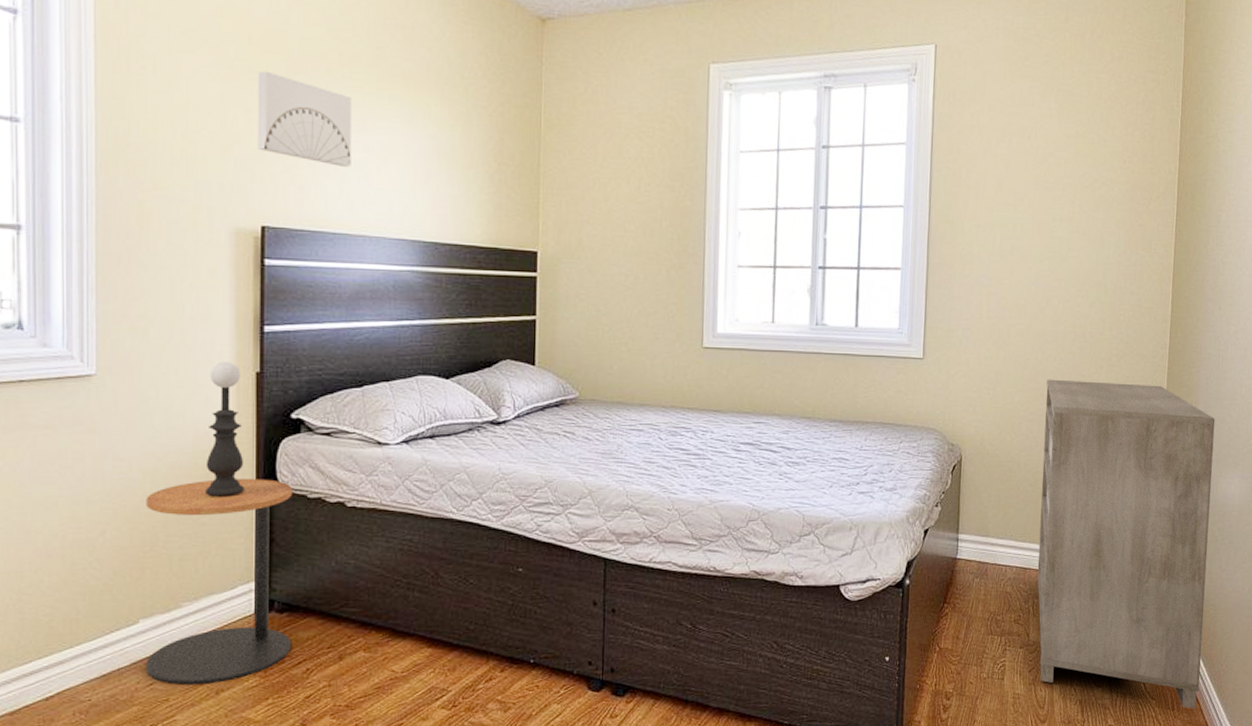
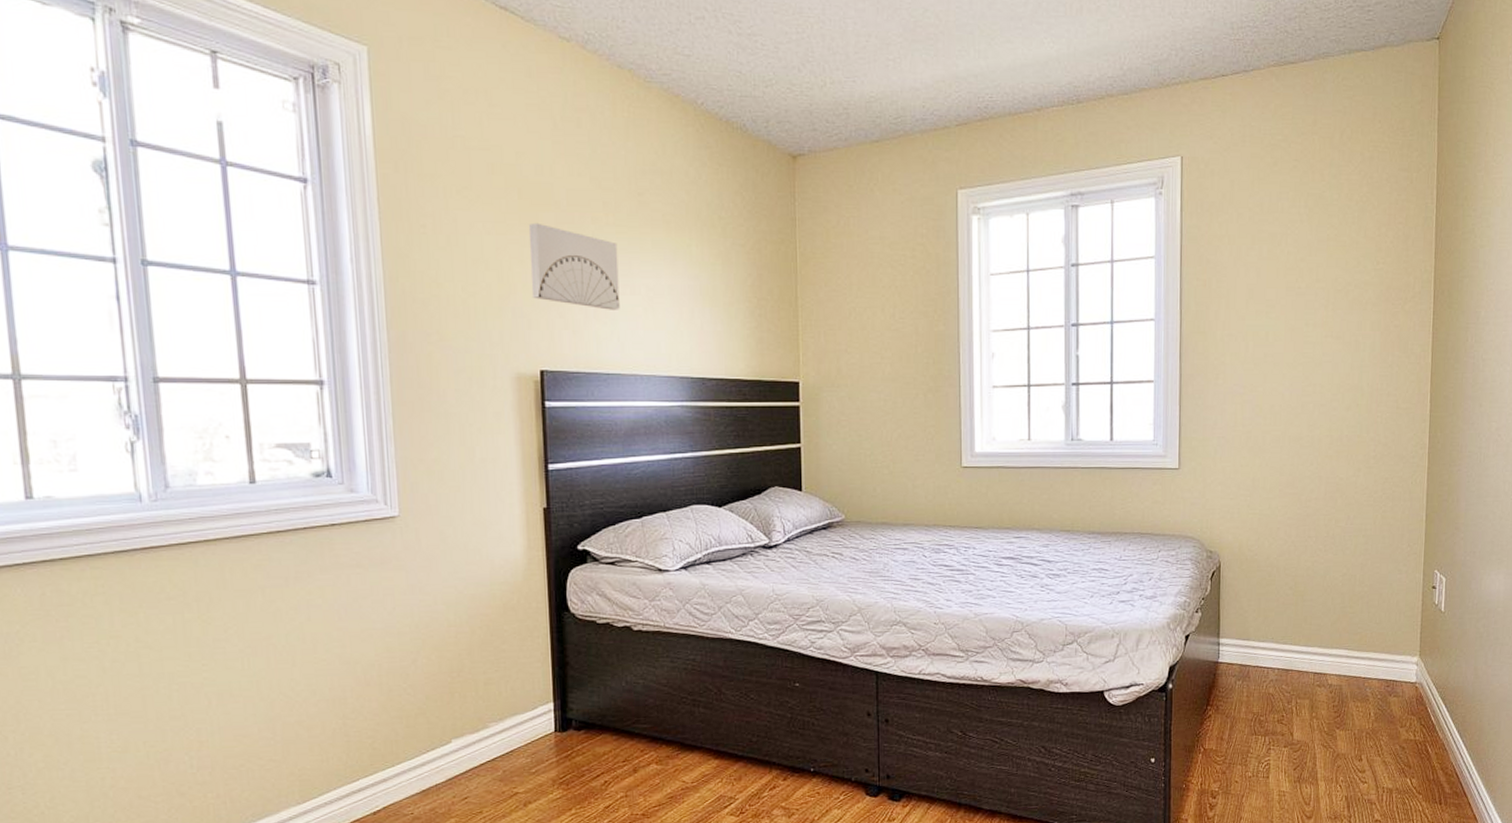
side table: present [146,479,292,684] -> none [451,607,590,798]
table lamp: present [205,361,244,497] -> none [502,498,539,625]
dresser: present [1037,379,1216,709] -> none [1299,483,1478,803]

